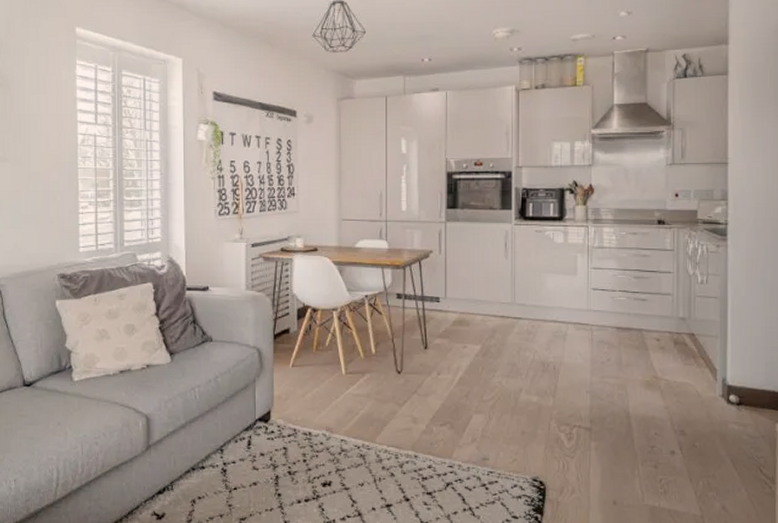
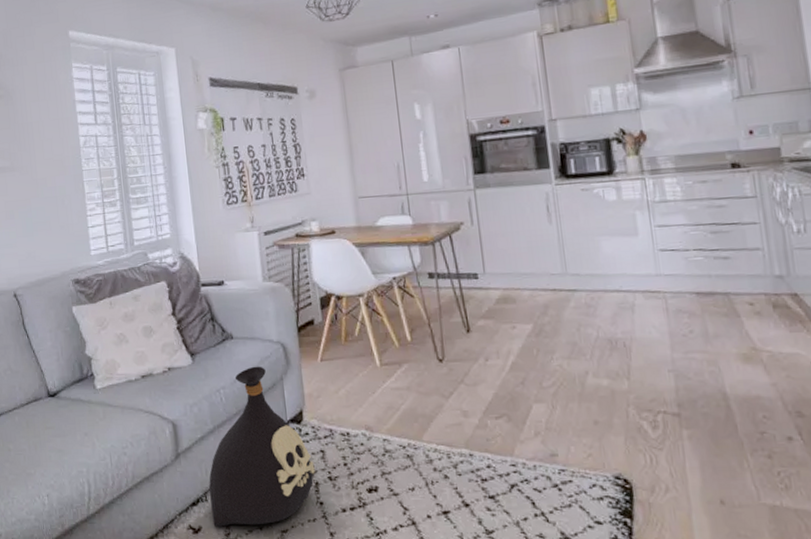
bag: none [175,368,276,515] -> present [208,366,315,528]

